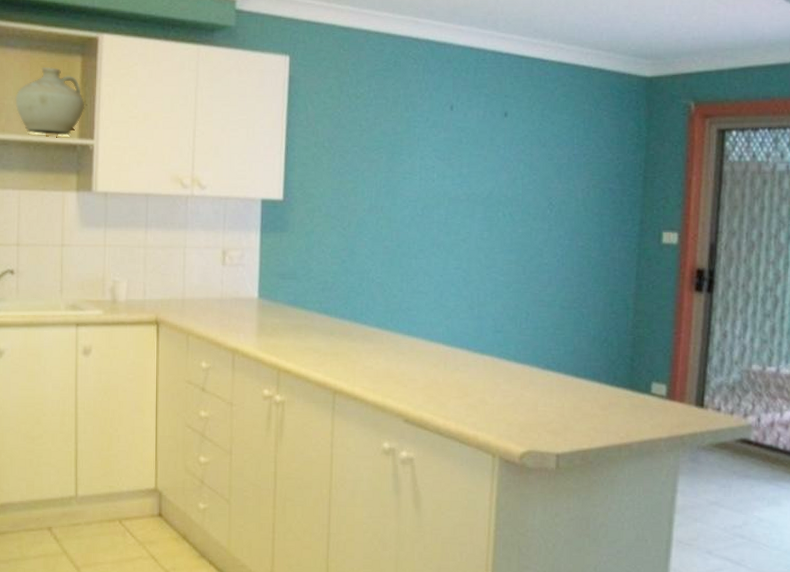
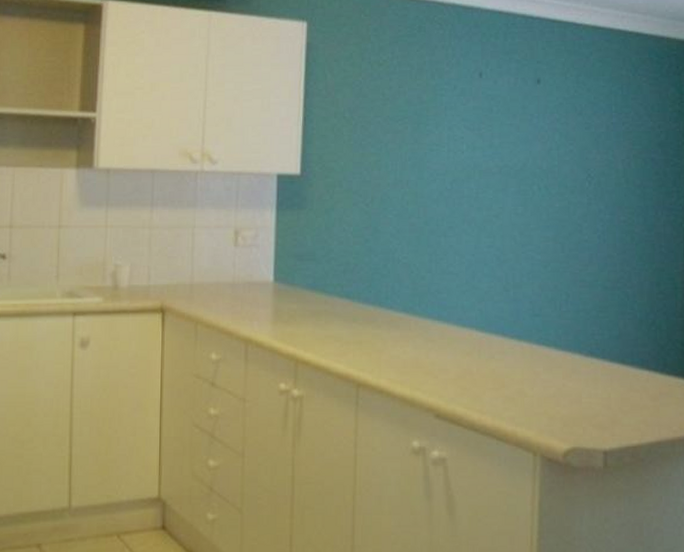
ceramic jug: present [15,67,85,136] -> none [12,36,88,109]

